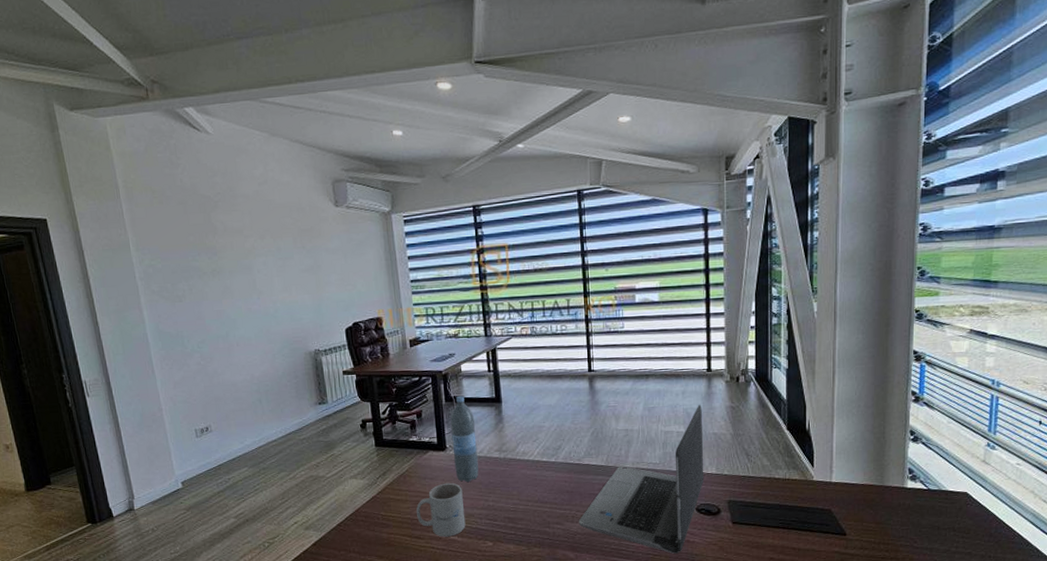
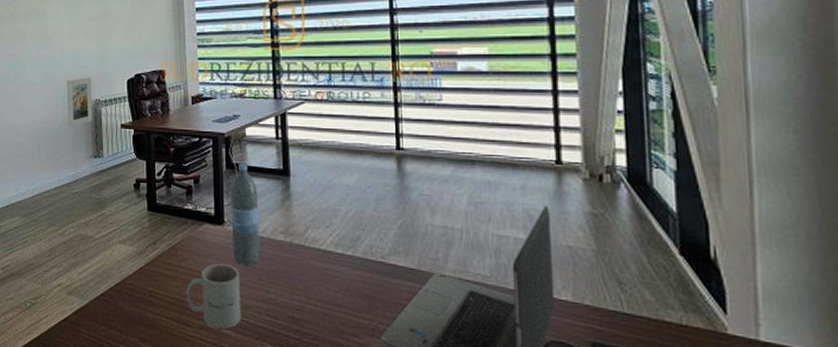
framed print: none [282,328,314,379] -> present [66,77,93,127]

